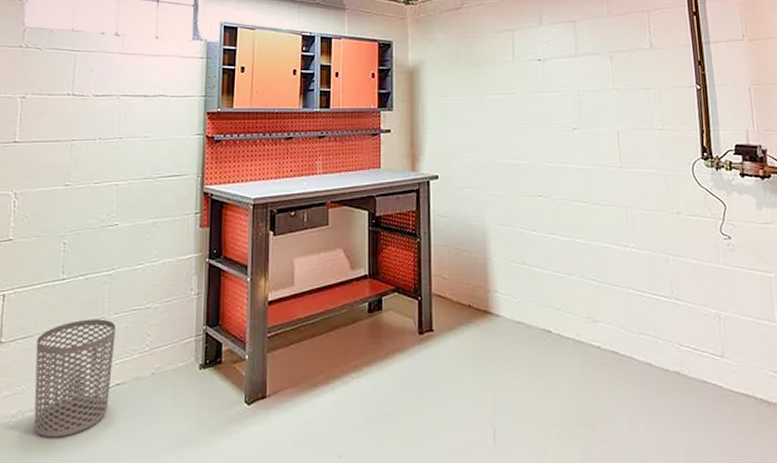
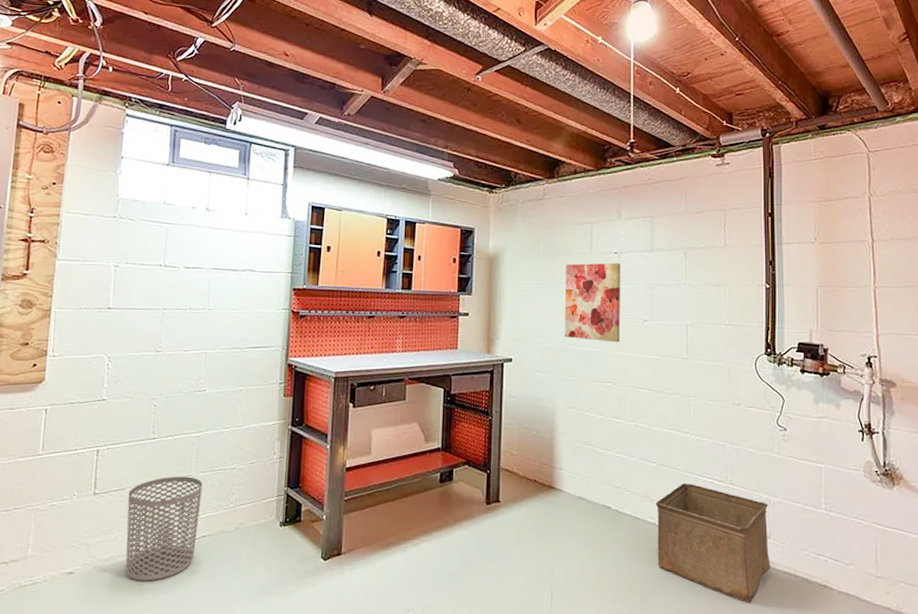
wall art: none [489,70,549,154] -> present [565,263,621,343]
storage bin: none [598,301,727,431] -> present [655,483,770,603]

